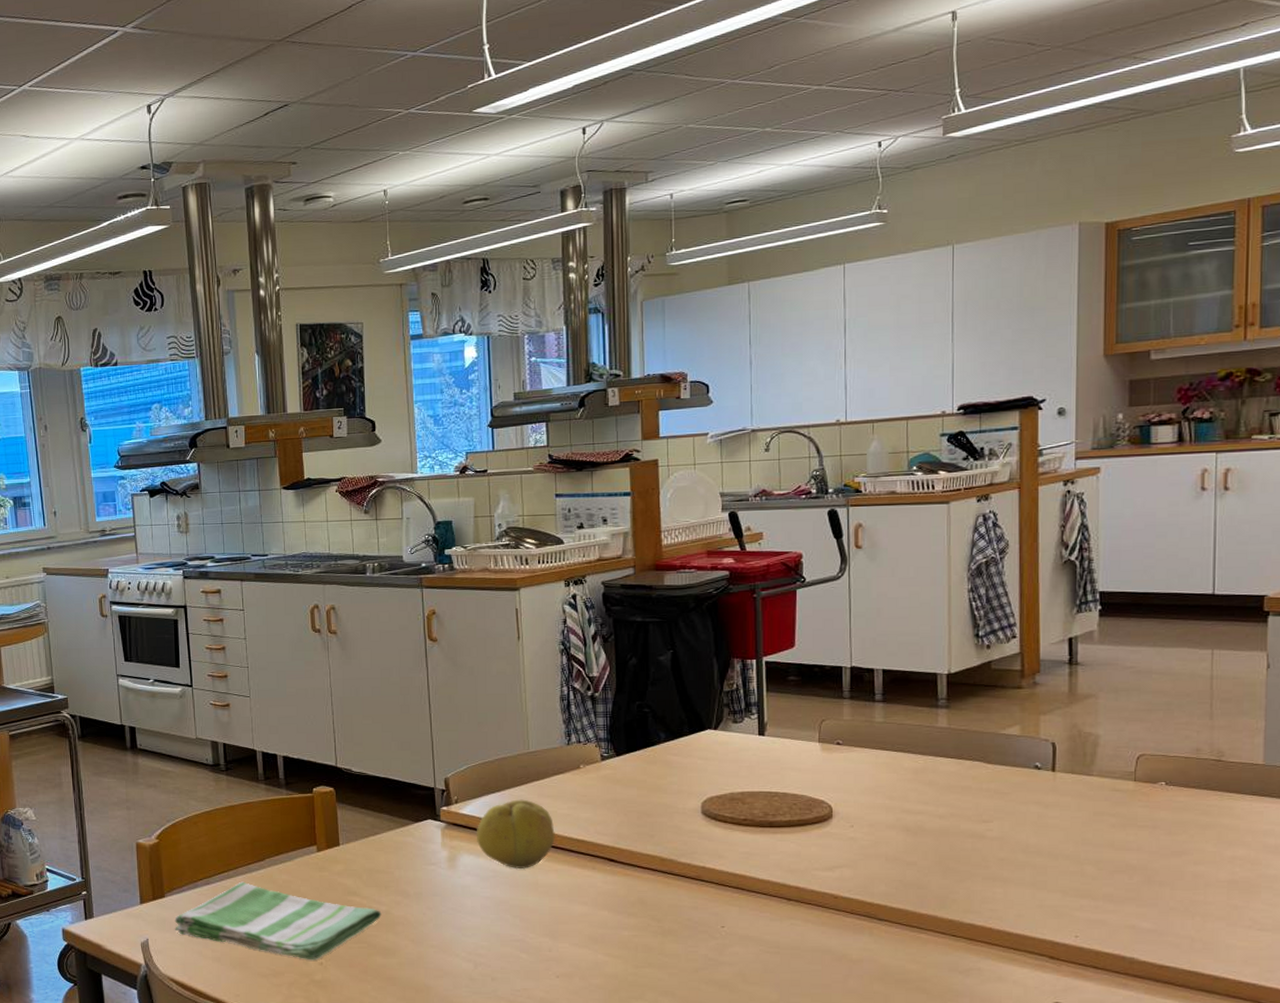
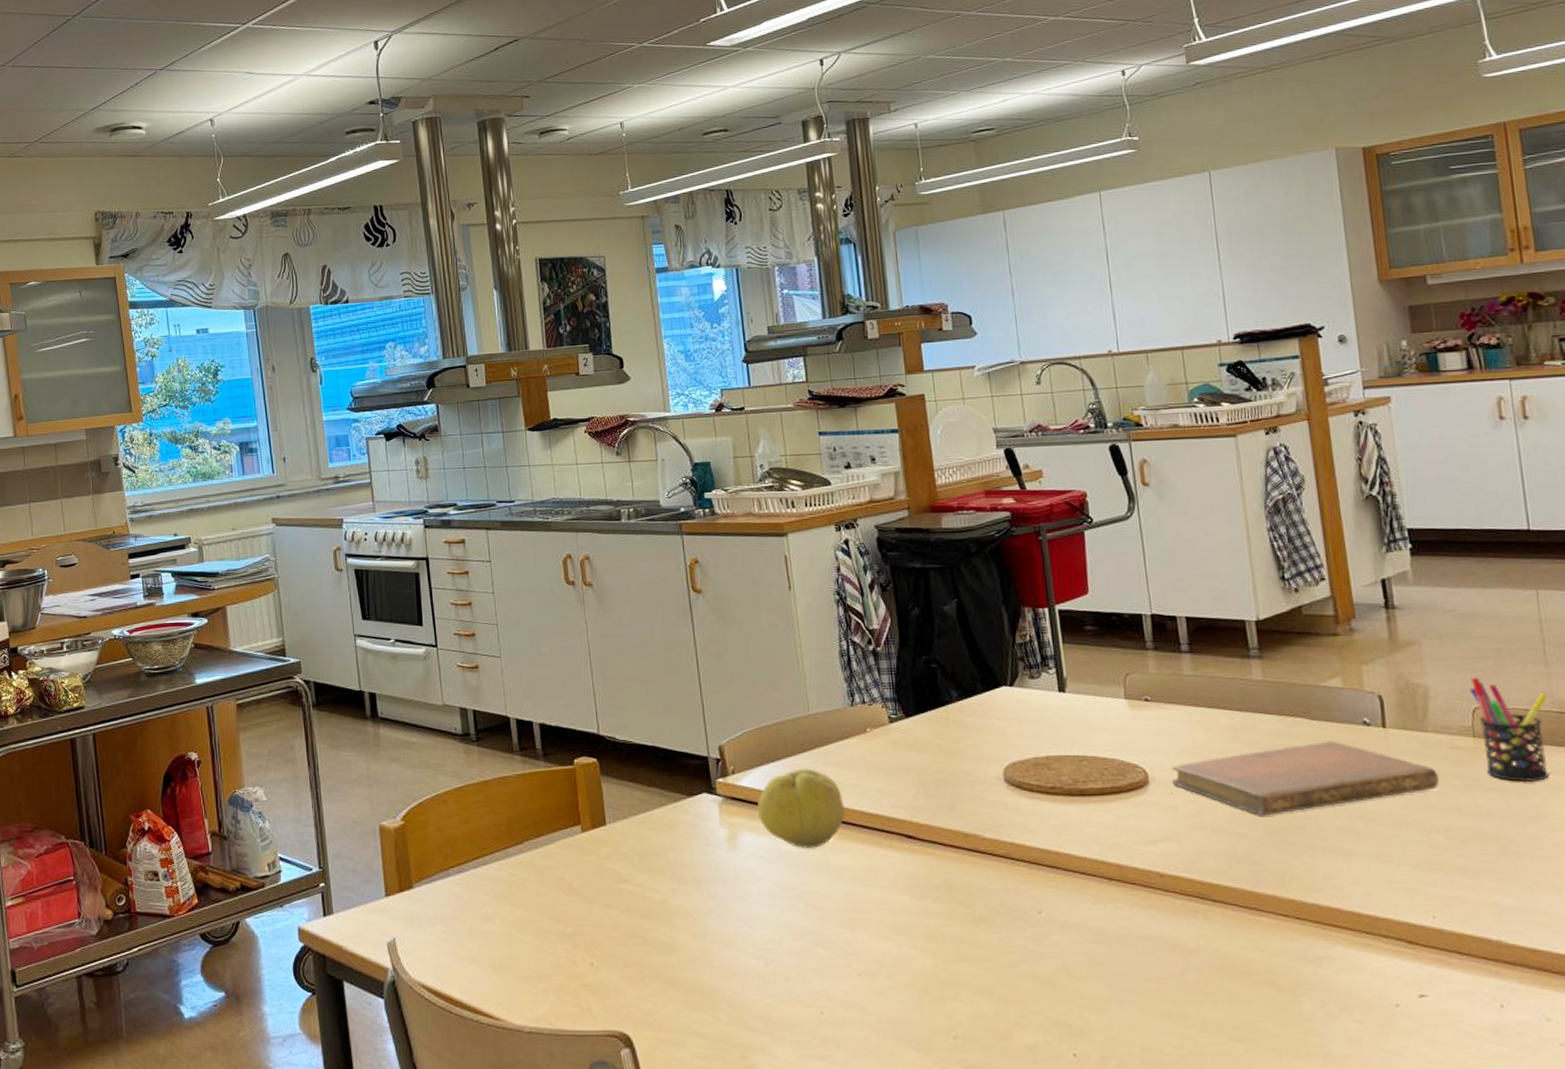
dish towel: present [174,881,382,961] -> none [424,868,657,960]
notebook: none [854,782,1097,847] -> present [1171,741,1439,816]
pen holder: none [1137,727,1209,822] -> present [1469,677,1549,783]

